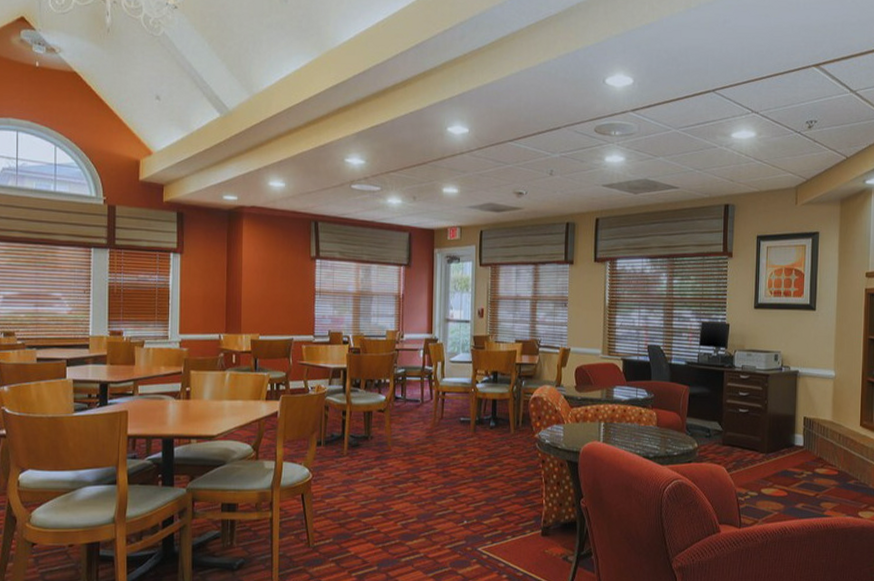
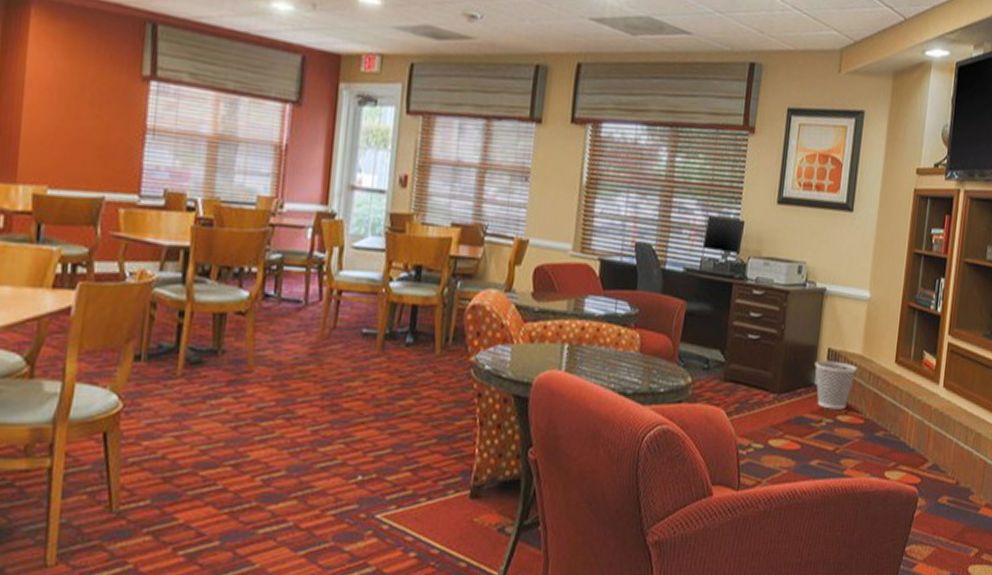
wastebasket: none [794,426,829,464] -> present [815,360,857,410]

